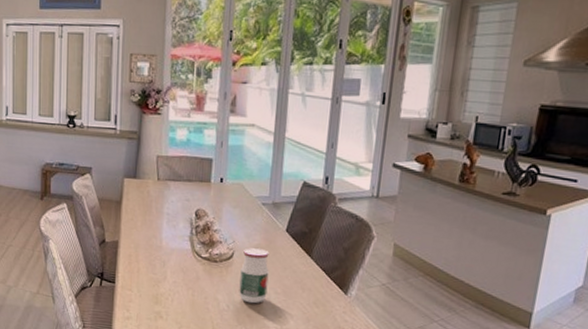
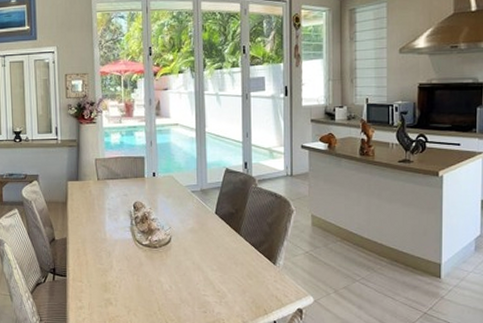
jar: present [239,248,269,304] -> none [179,232,205,282]

